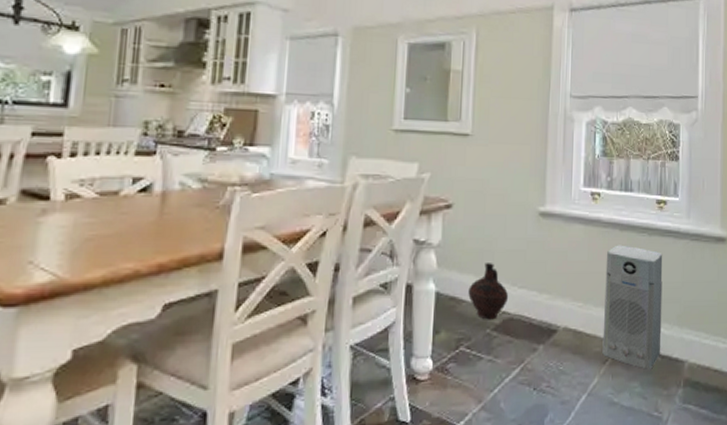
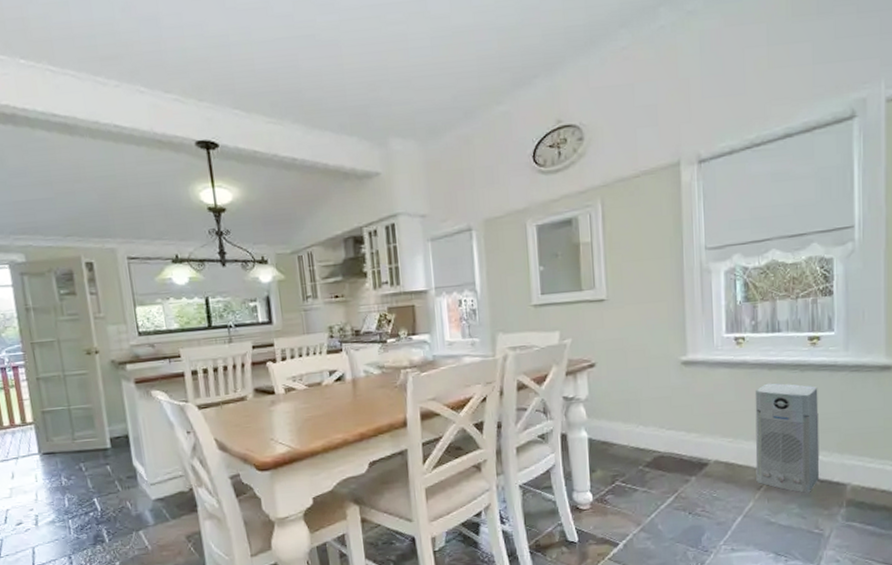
ceramic jug: present [468,263,509,320] -> none [618,410,658,459]

